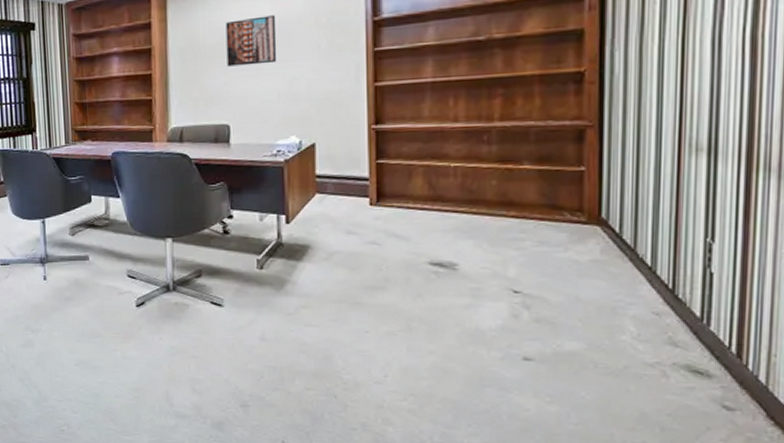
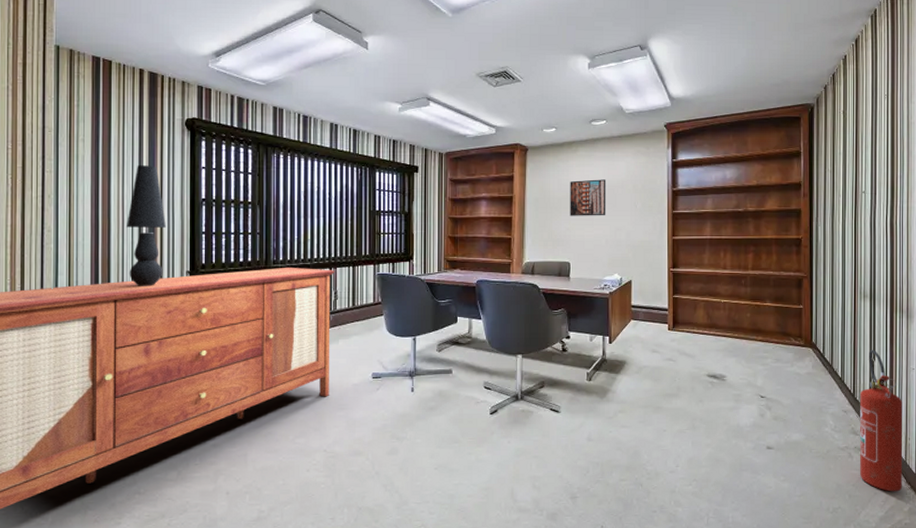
fire extinguisher: none [681,227,765,429] -> present [860,350,903,492]

